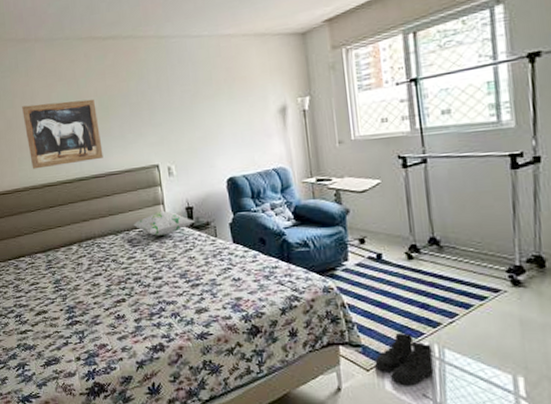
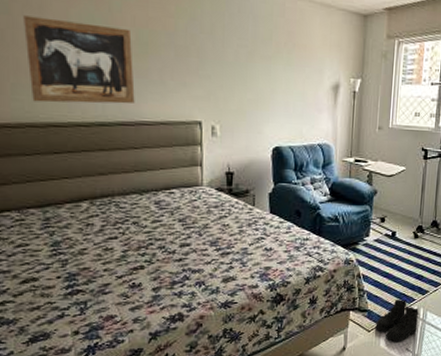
decorative pillow: present [133,211,195,236] -> none [163,173,234,200]

